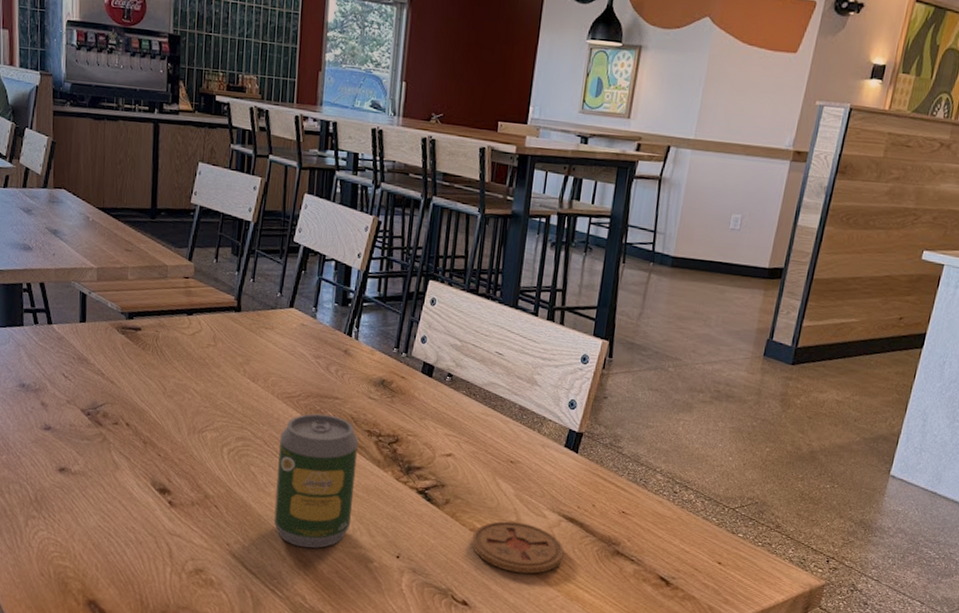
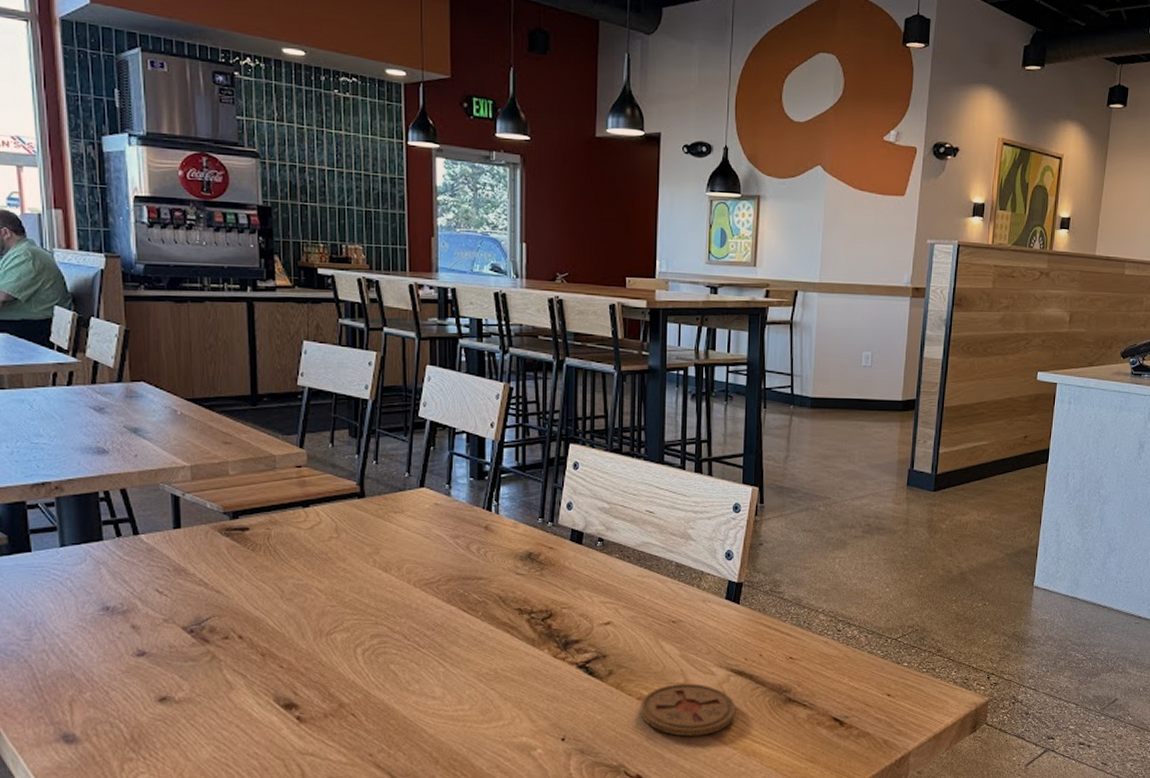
soda can: present [274,413,359,548] -> none [421,597,509,746]

